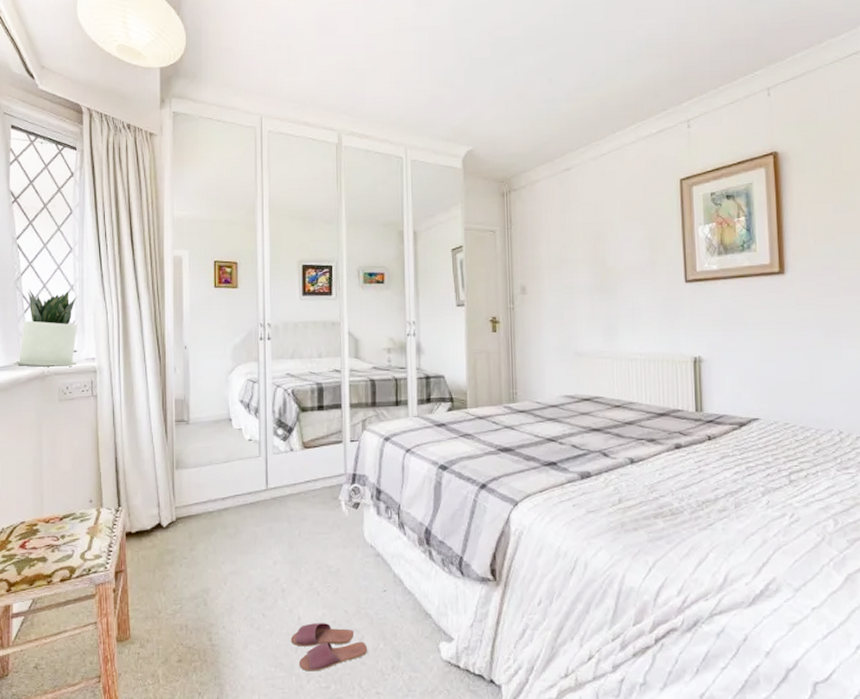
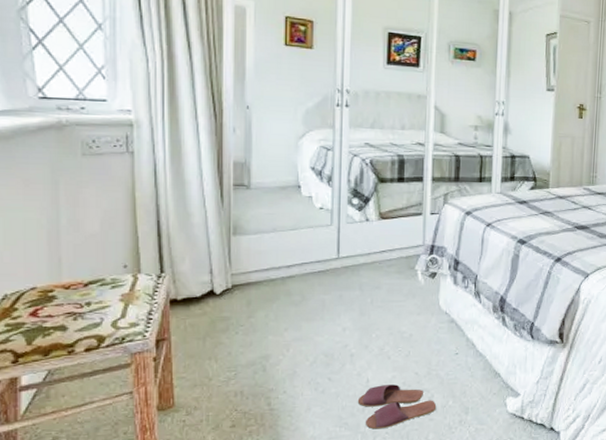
planter: present [12,289,78,367] -> none [15,22,108,118]

